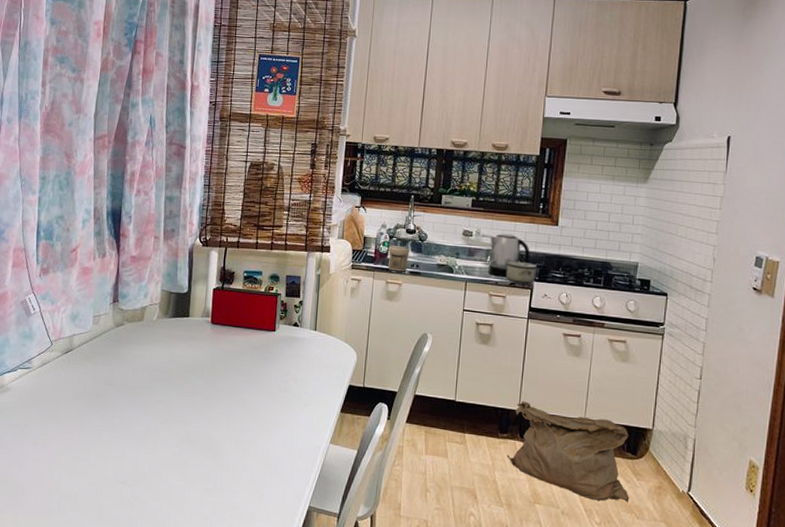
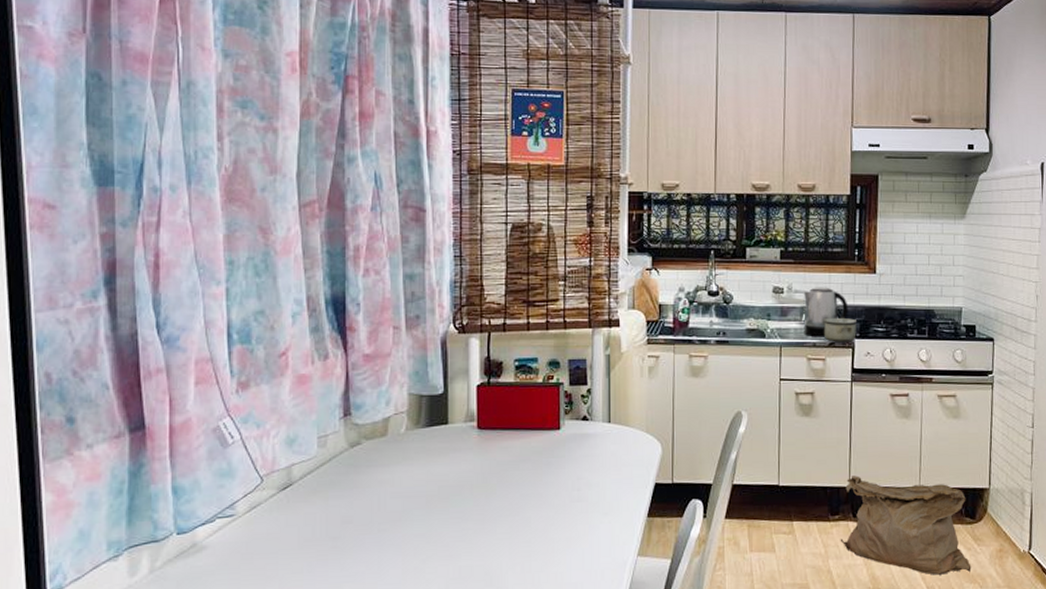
jar: present [387,245,410,272] -> none [689,311,714,342]

